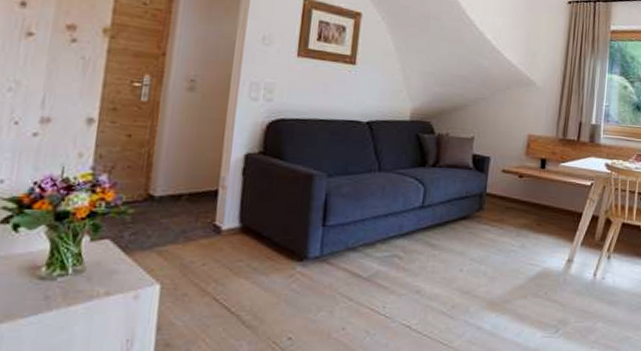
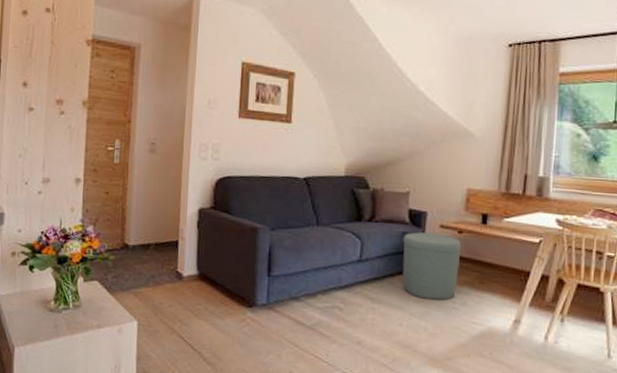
basket: none [464,177,522,244] -> present [402,232,462,300]

